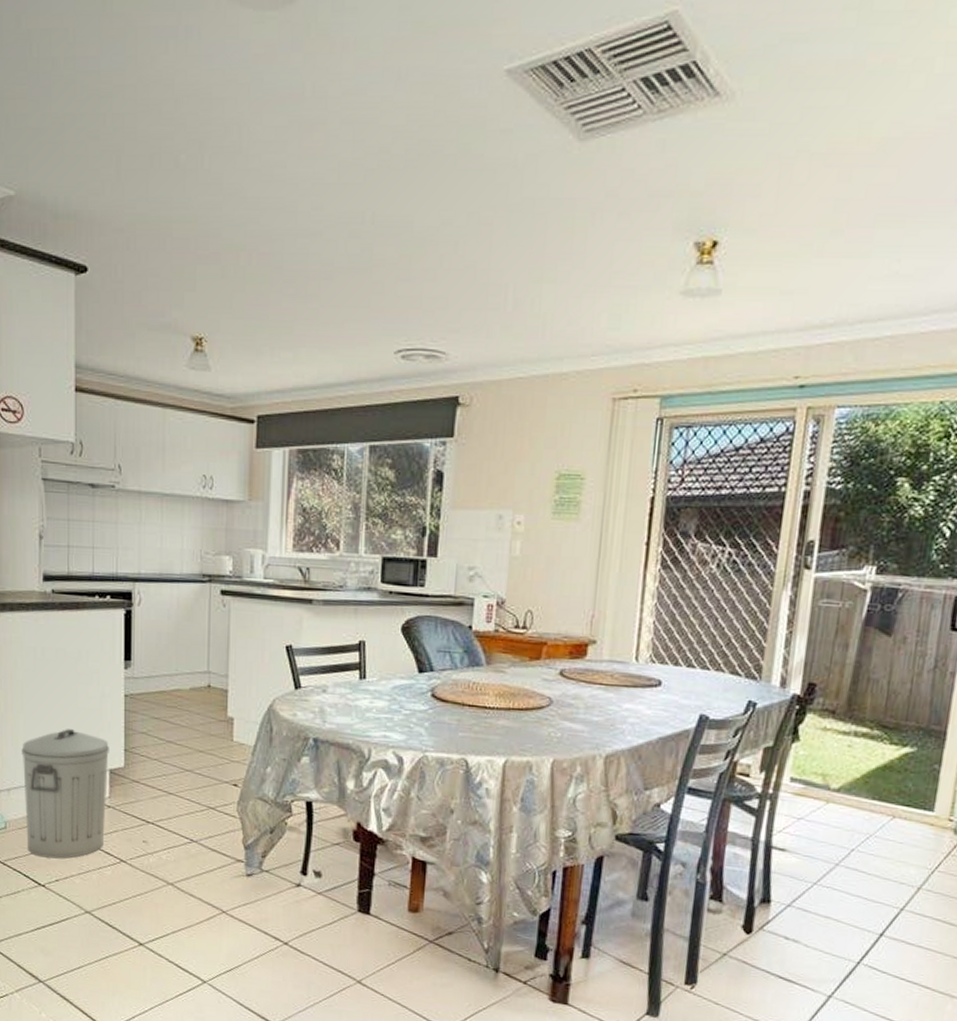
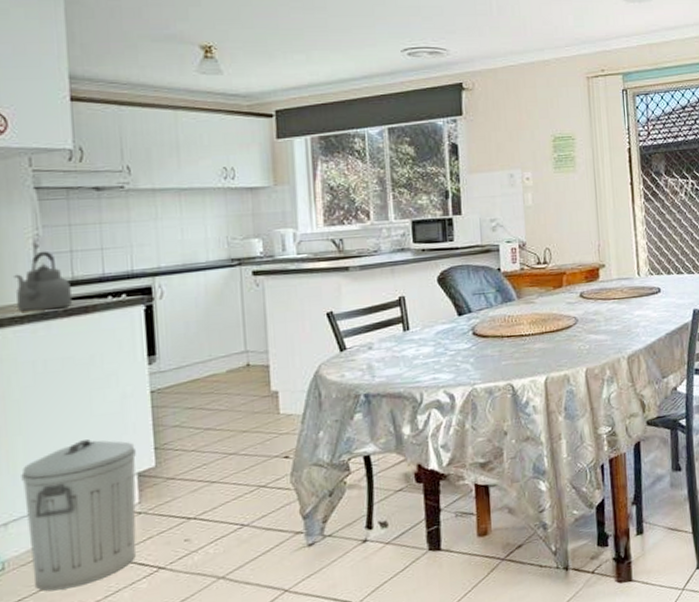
kettle: none [22,542,68,601] -> present [12,250,73,312]

